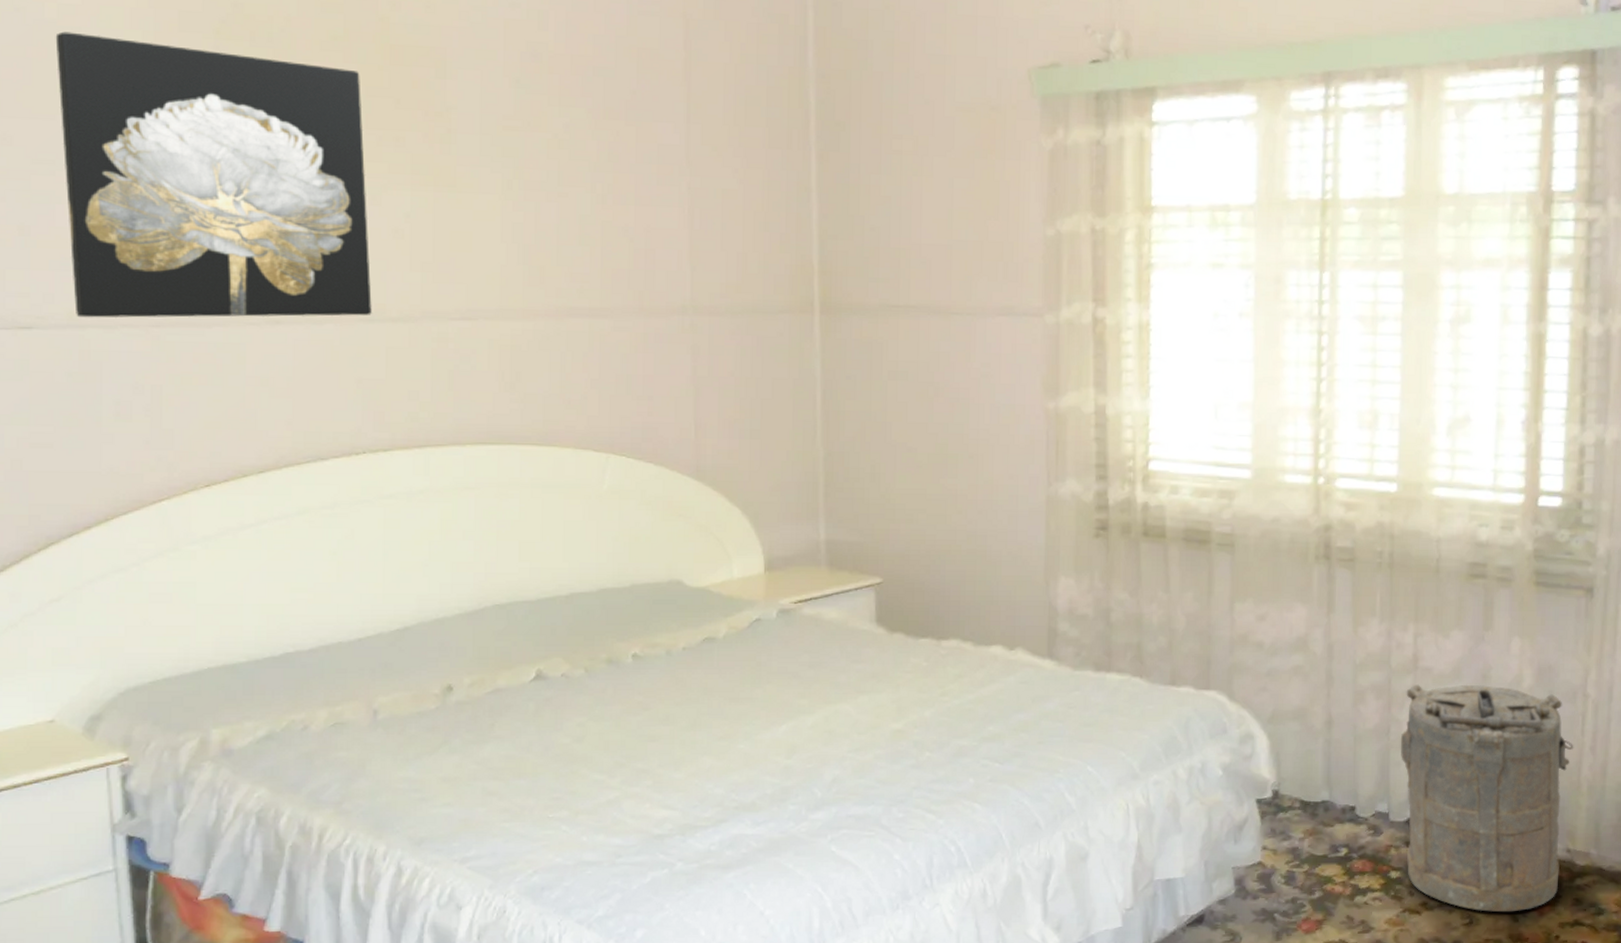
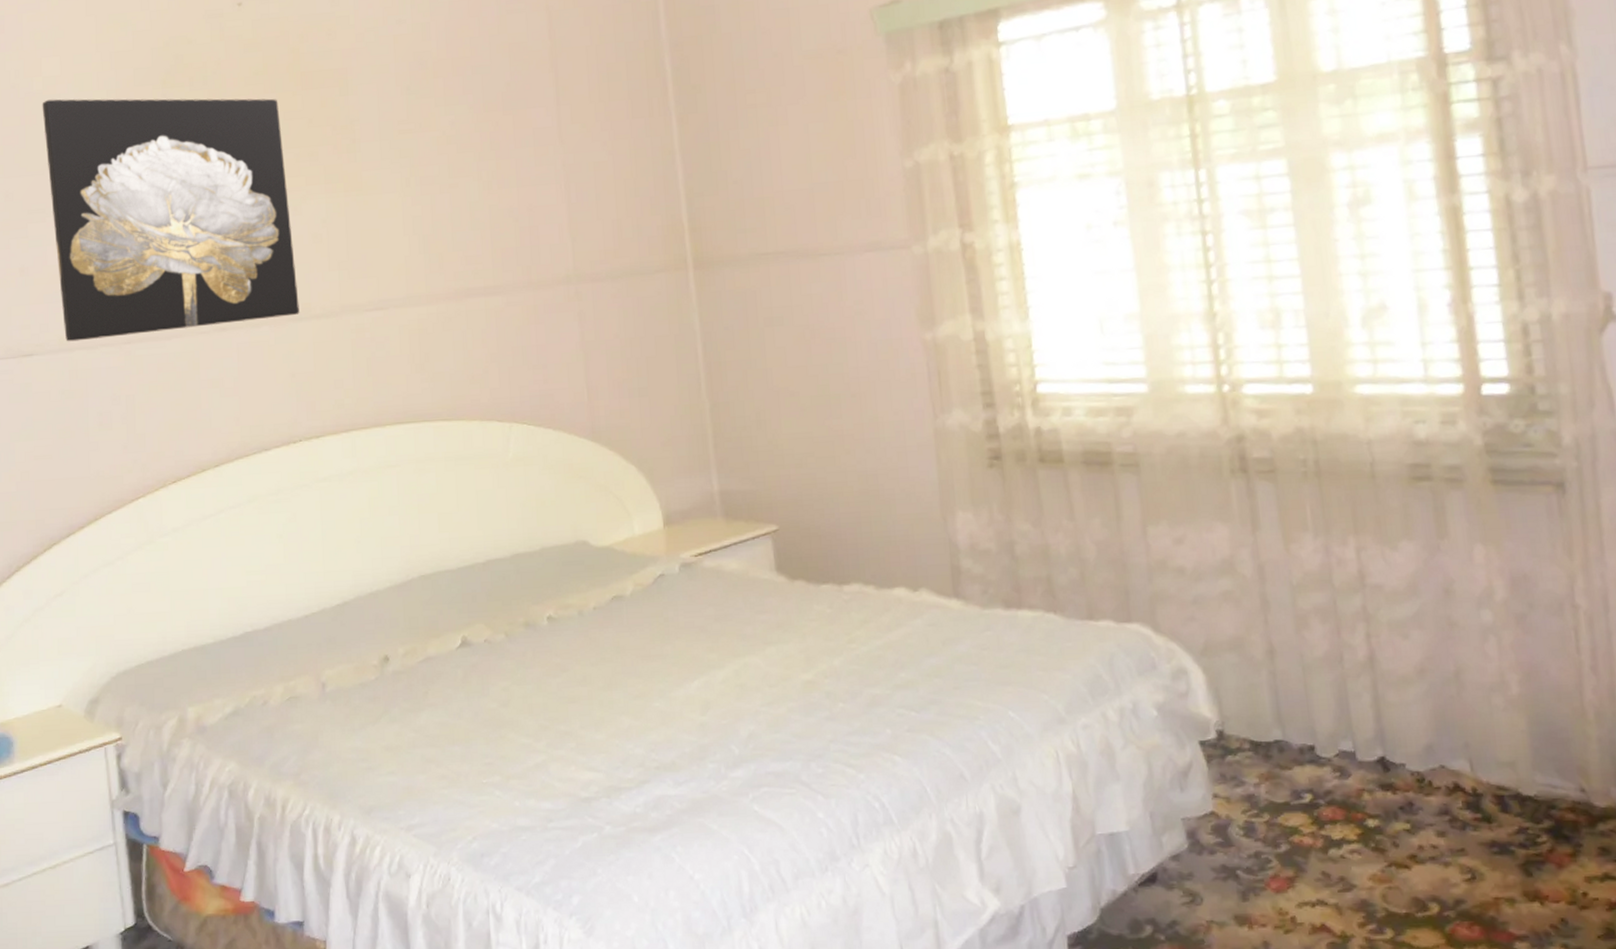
laundry hamper: present [1400,684,1574,913] -> none [1356,601,1577,866]

